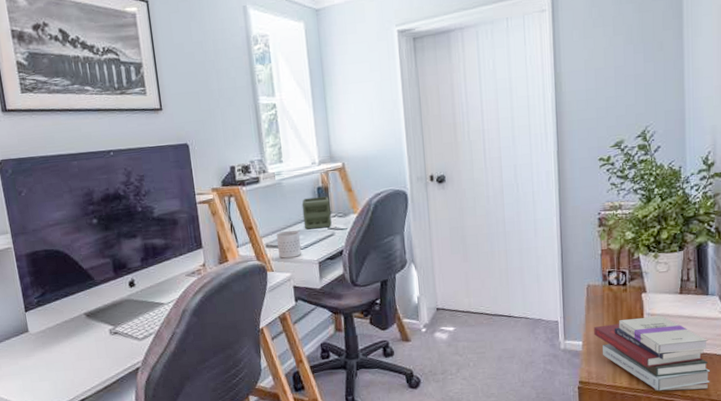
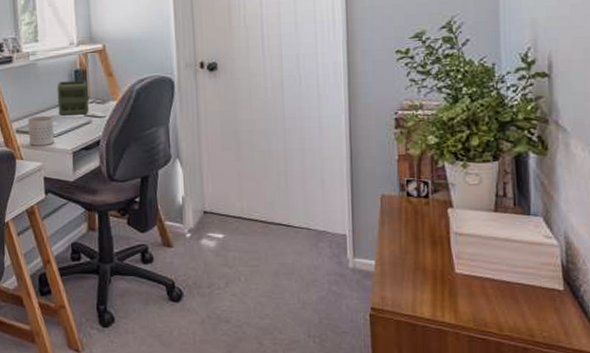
books: present [594,315,711,391] -> none [389,236,535,329]

